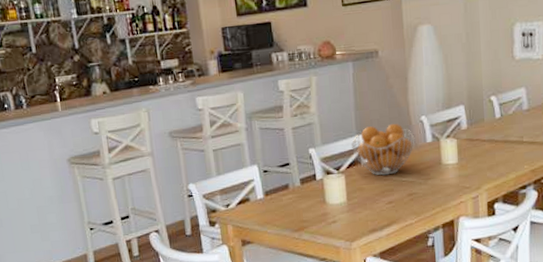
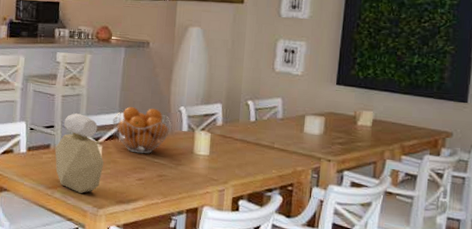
perfume bottle: none [294,144,350,230] -> present [55,113,104,193]

